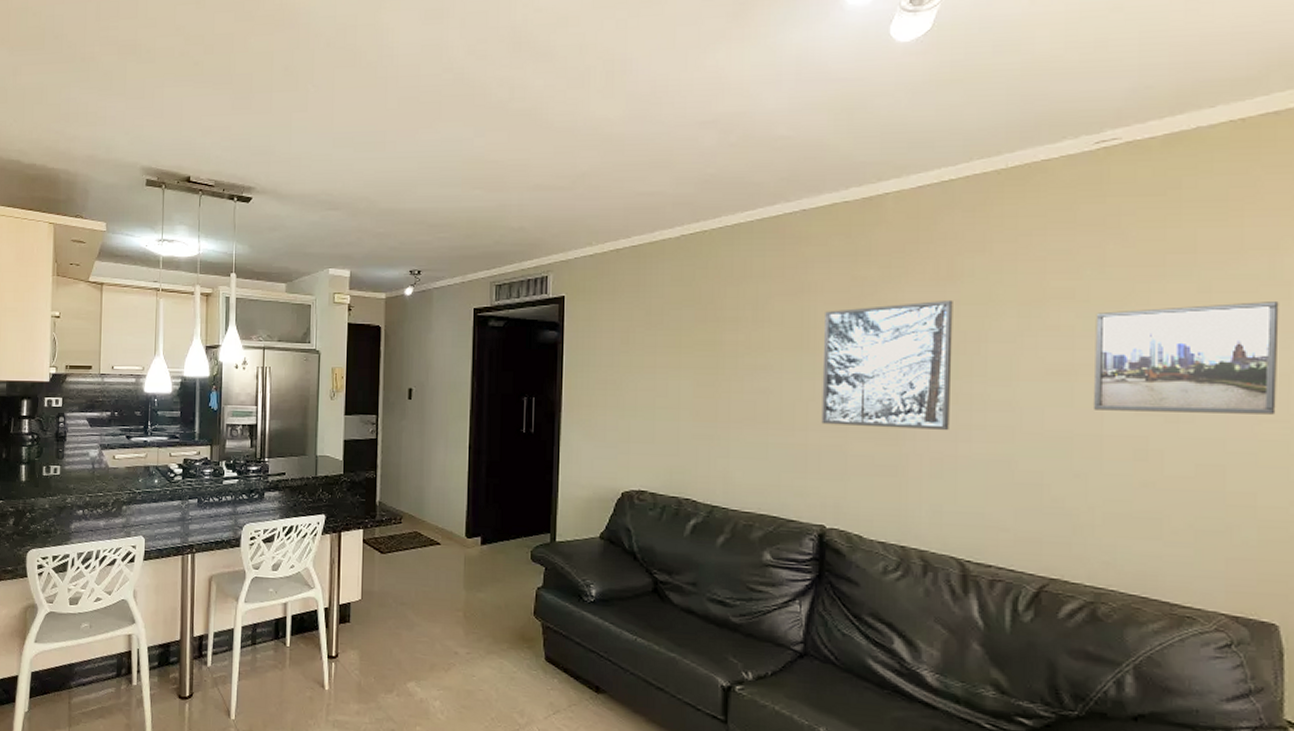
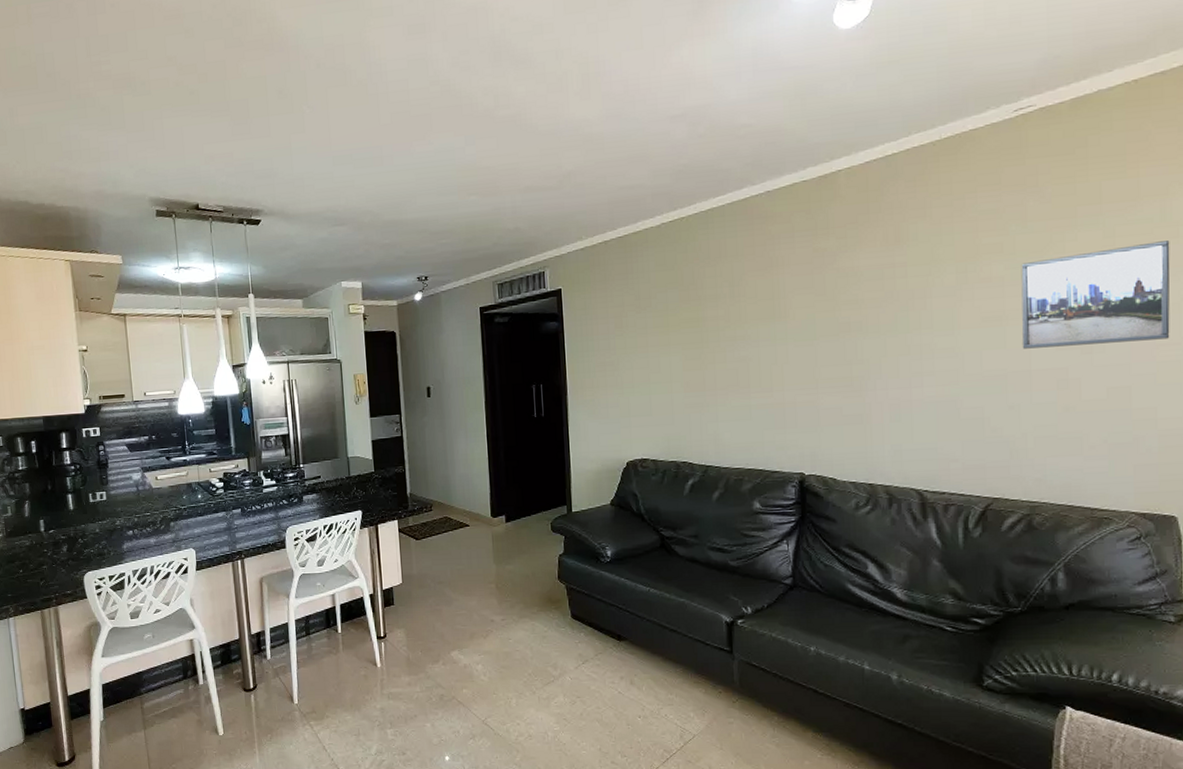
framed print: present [821,299,953,430] -> none [792,262,904,384]

